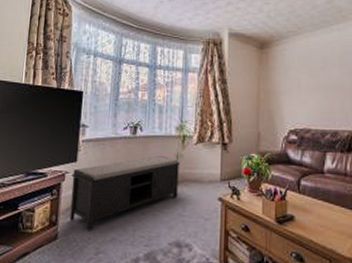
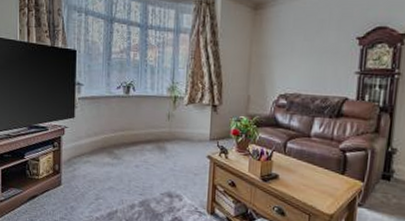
bench: present [69,156,181,231] -> none [70,115,172,180]

